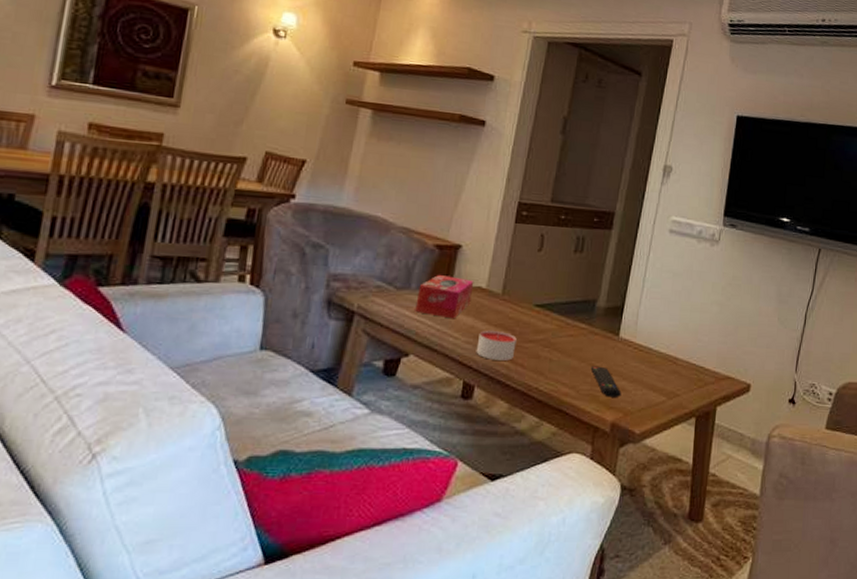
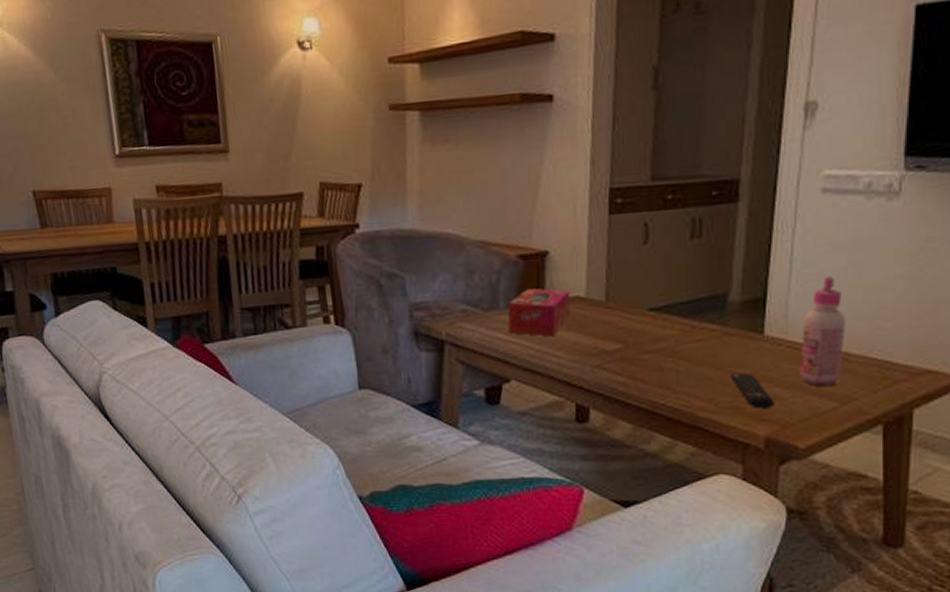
candle: present [476,330,517,361] -> none [584,343,632,378]
glue bottle: none [641,296,677,384] -> present [800,276,846,387]

